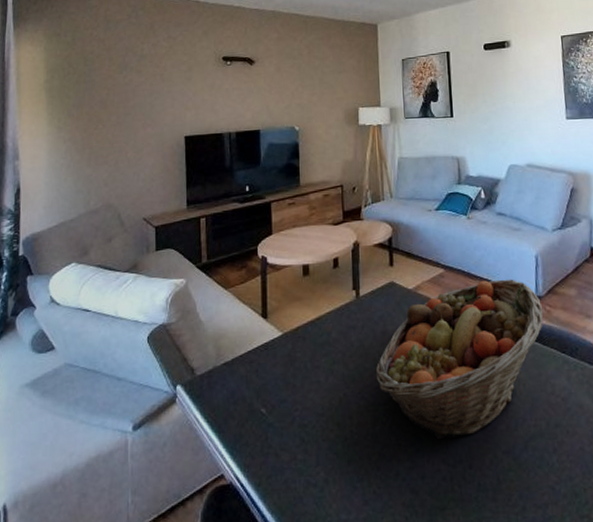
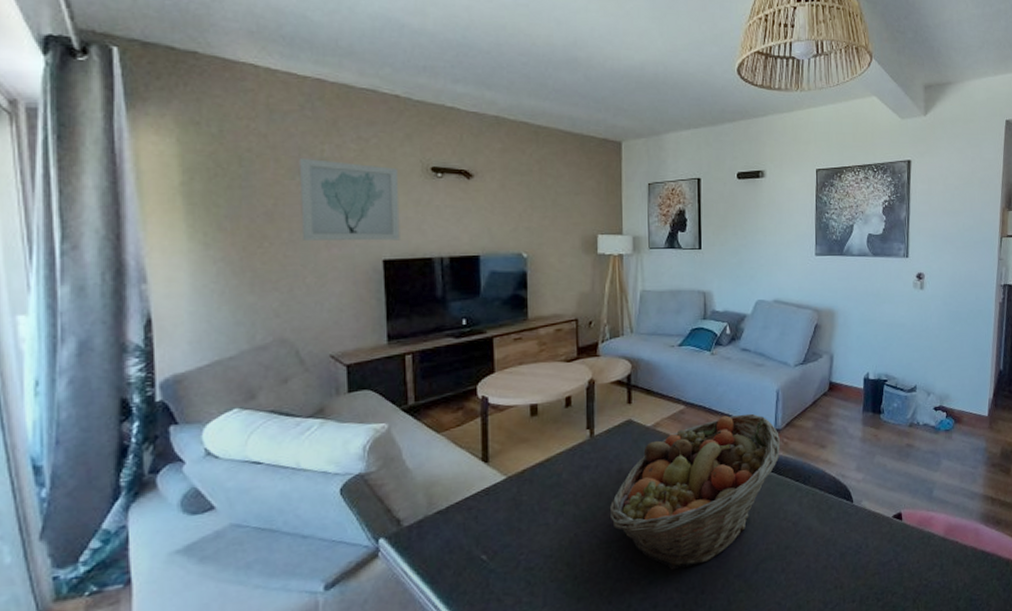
wall art: none [125,55,198,122] -> present [298,157,400,241]

